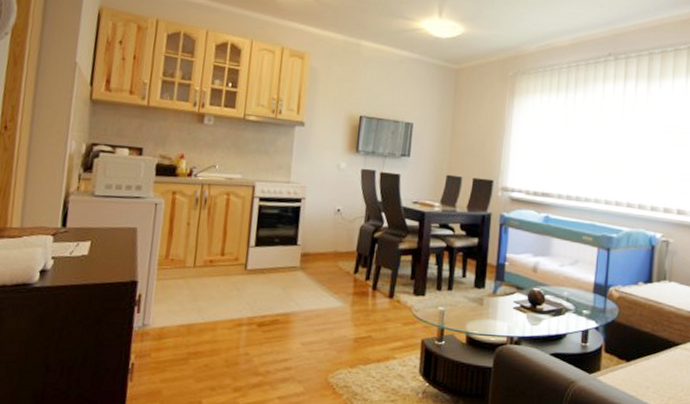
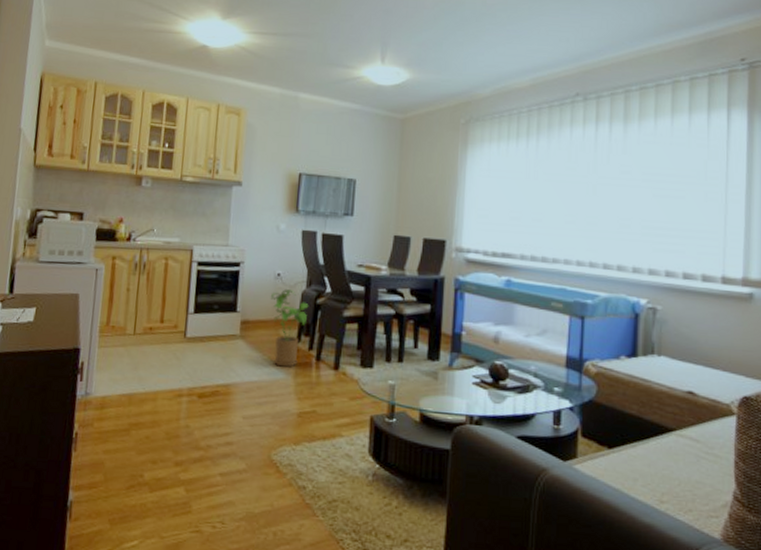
house plant: none [330,224,367,296] -> present [270,289,309,367]

